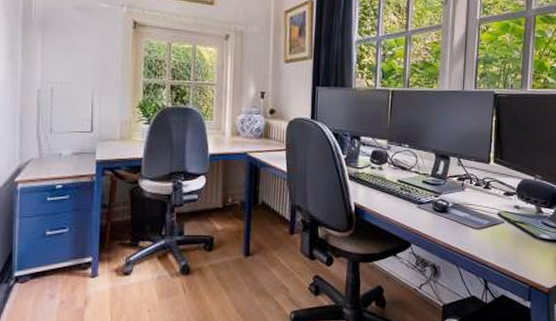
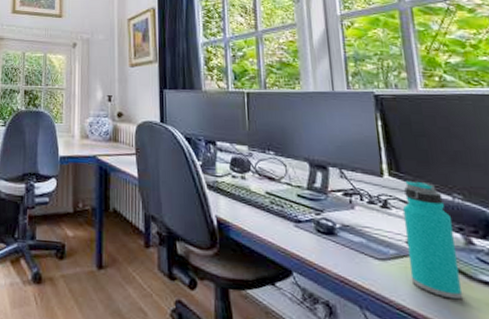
water bottle: none [496,166,532,253] -> present [402,180,462,300]

